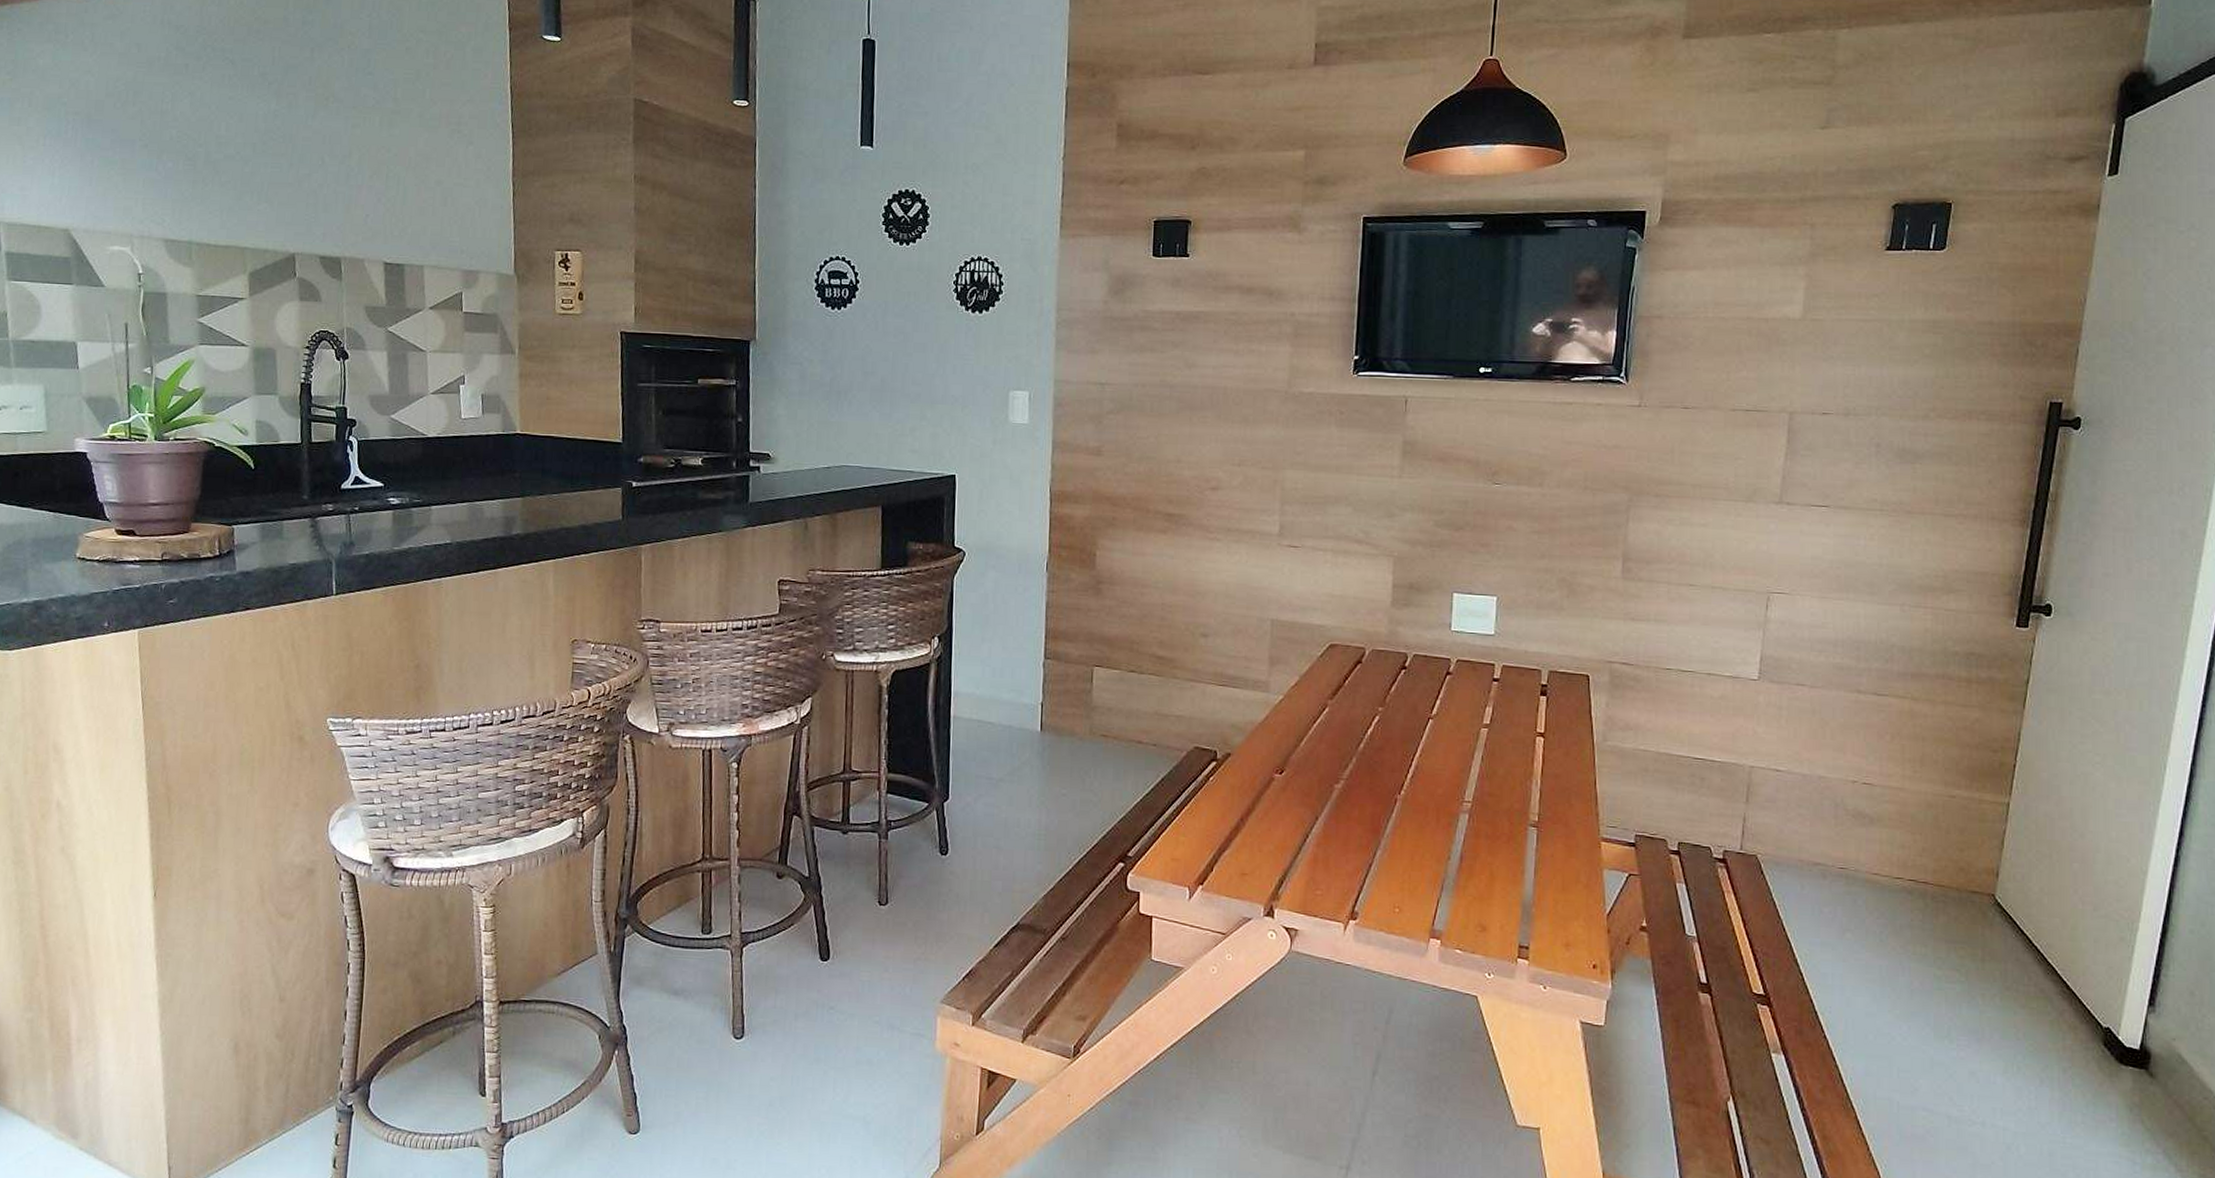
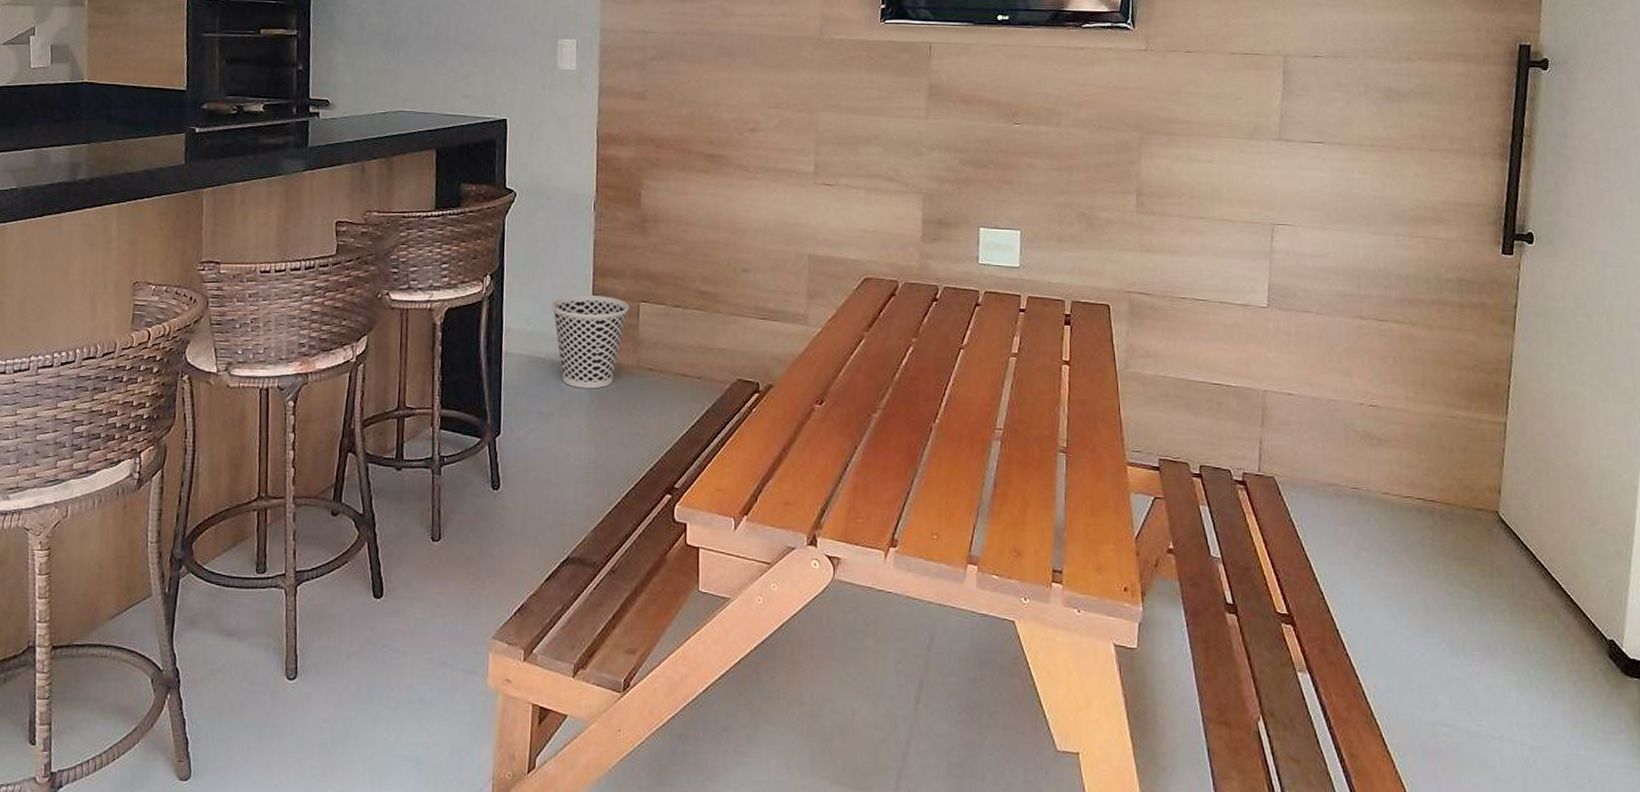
wastebasket: none [1001,658,1082,755] -> present [551,295,629,389]

